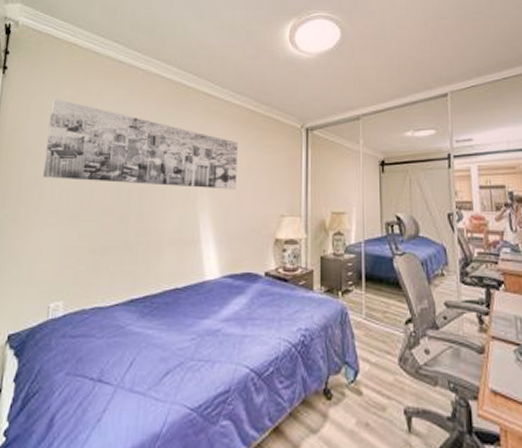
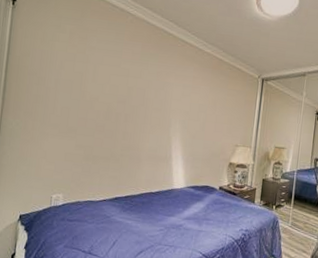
wall art: present [43,98,238,190] -> none [47,30,207,122]

